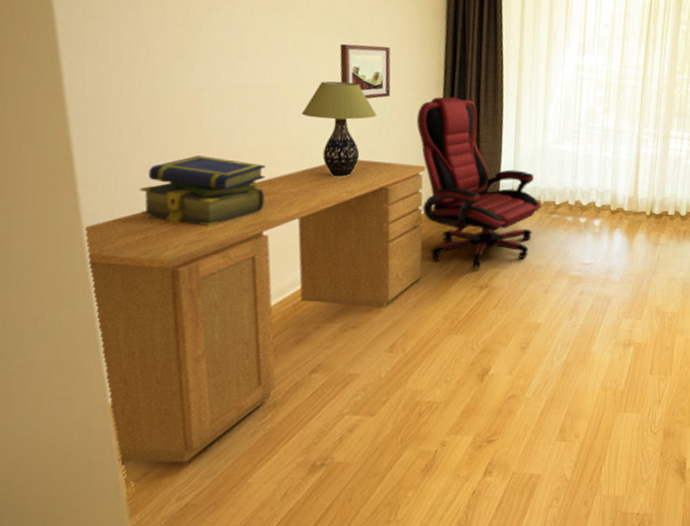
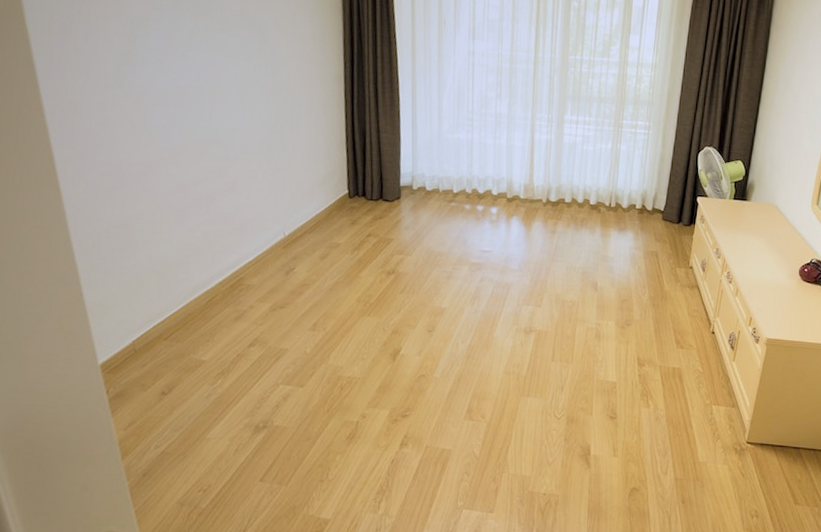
desk: present [82,160,426,463] -> none [66,153,336,417]
stack of books: present [139,155,266,227] -> none [104,152,201,216]
table lamp: present [301,81,378,177] -> none [224,79,288,169]
wall art: present [339,43,391,99] -> none [251,43,298,95]
office chair: present [416,96,542,269] -> none [322,89,440,255]

